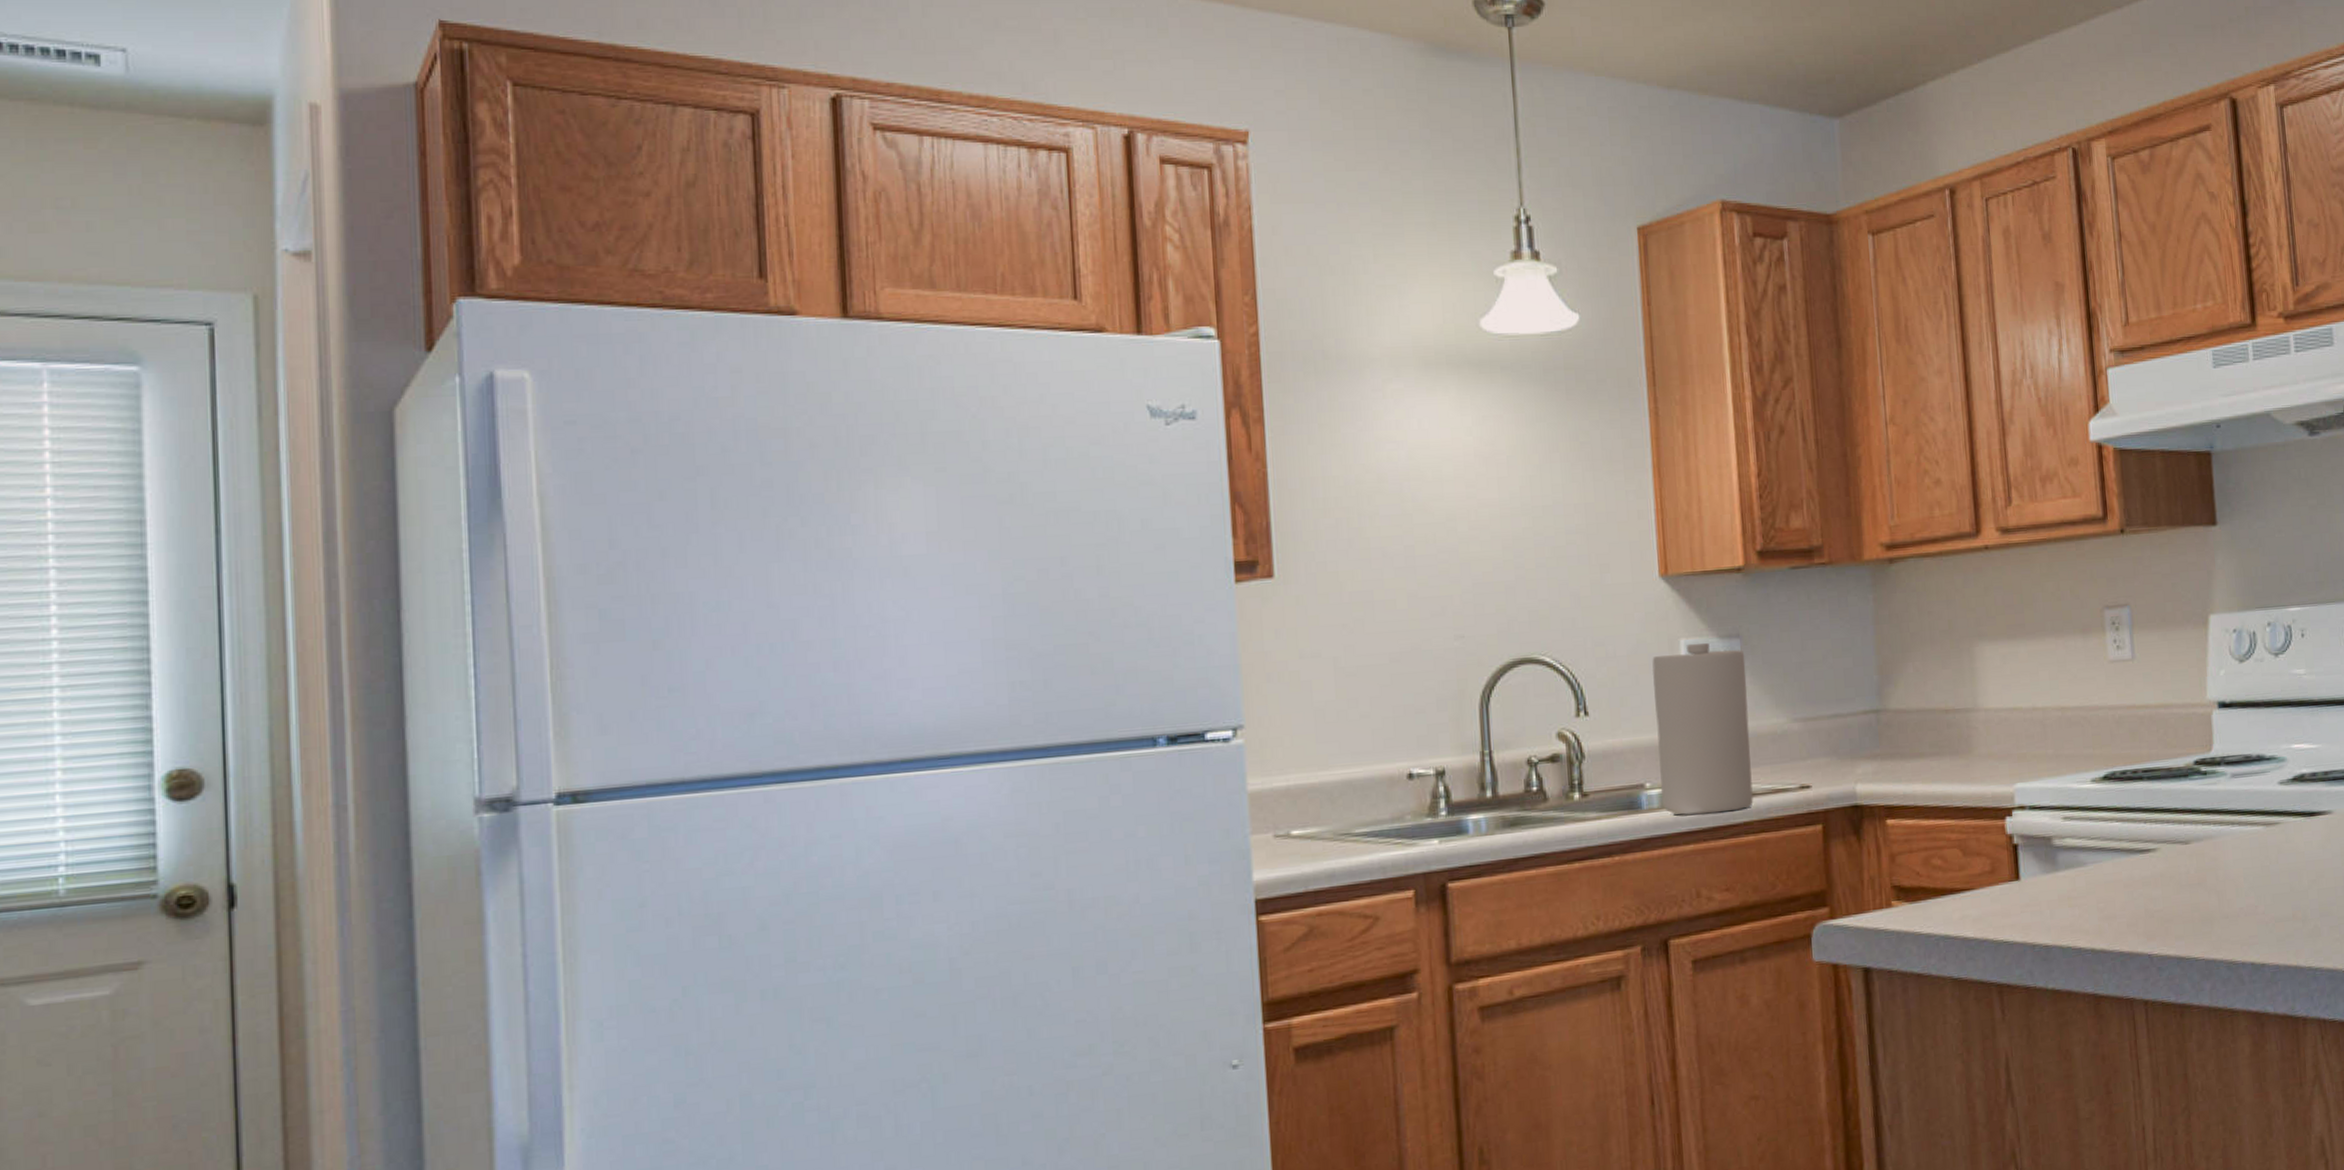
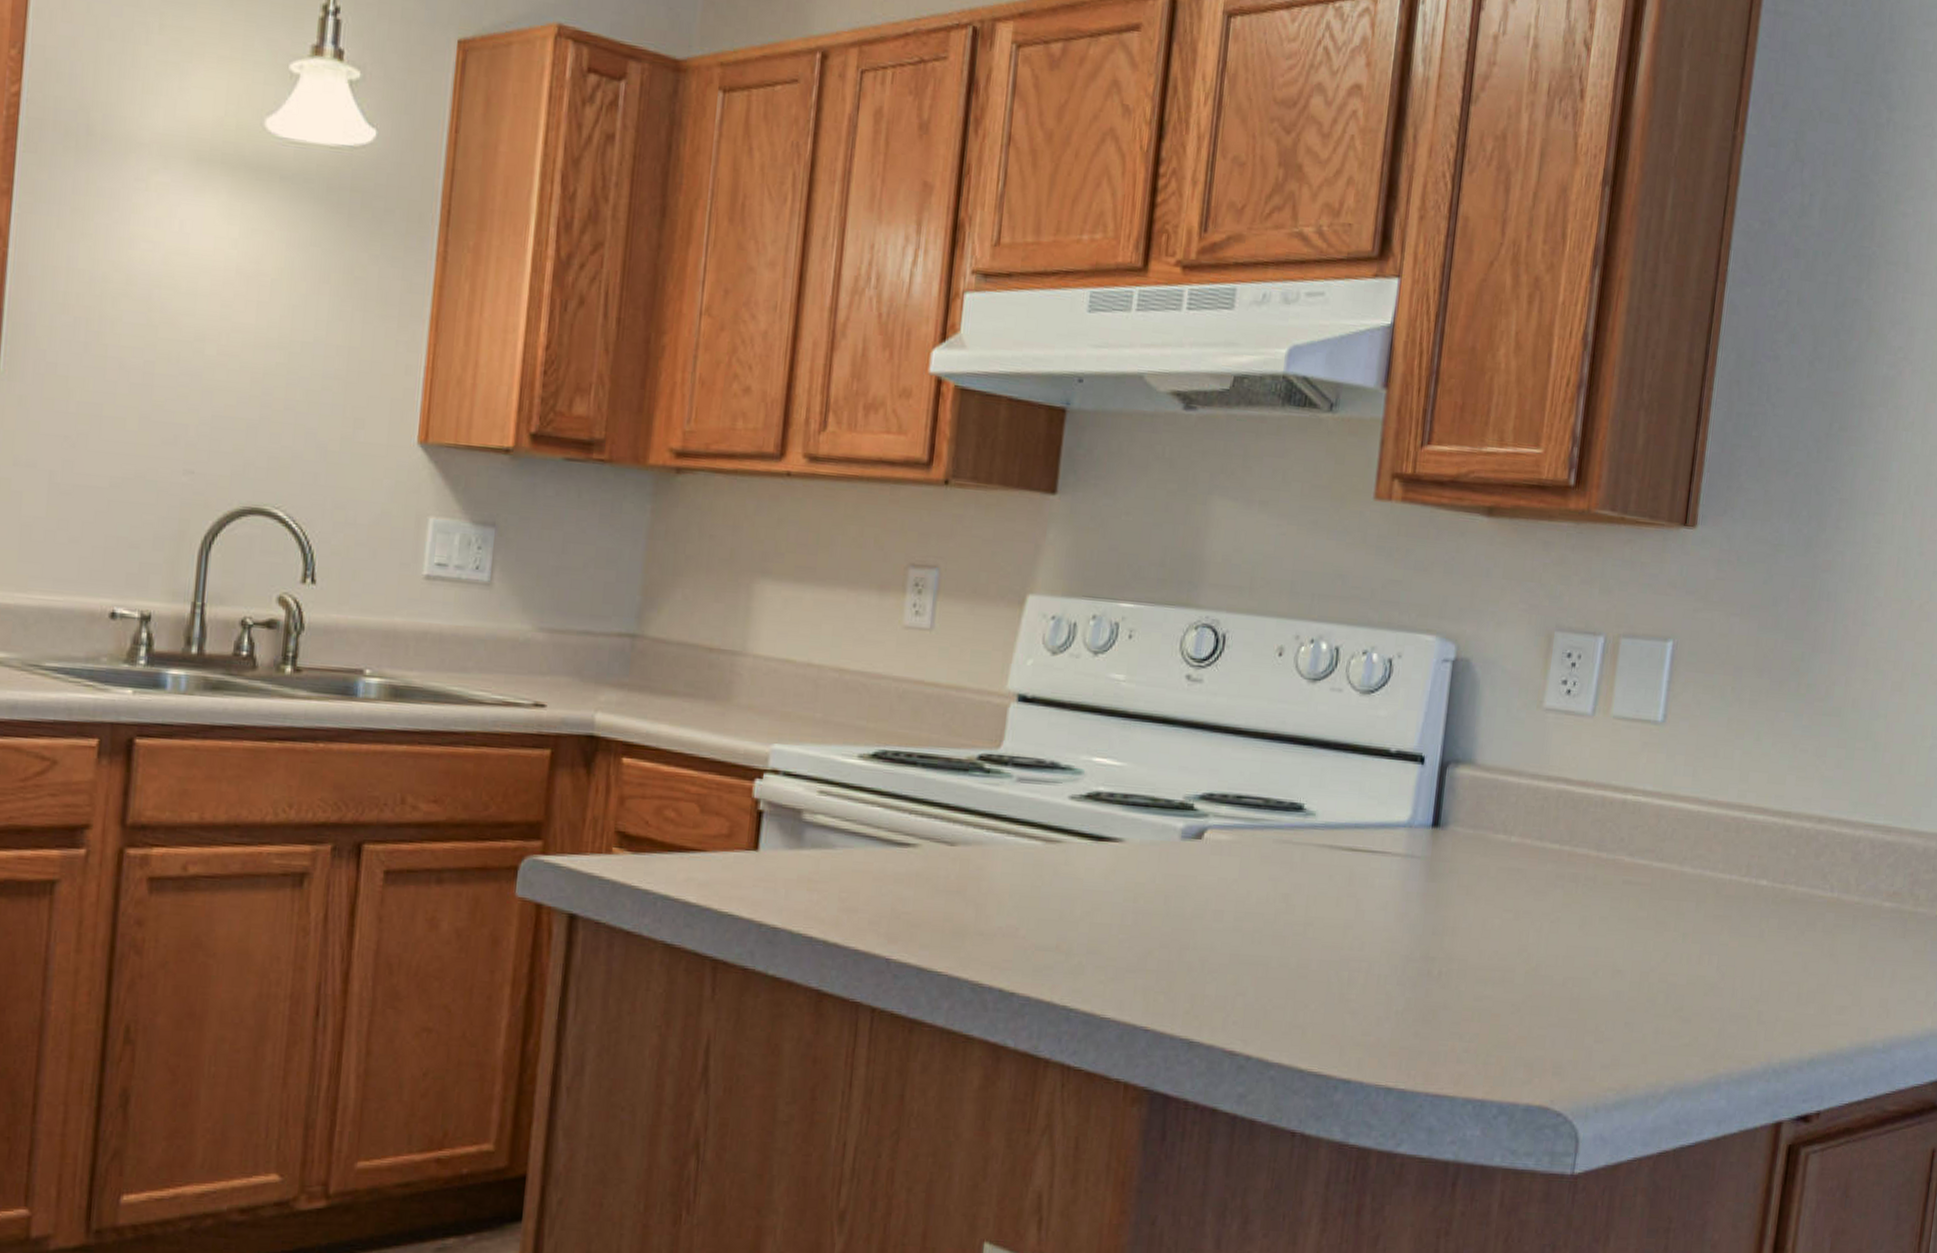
paper towel holder: present [1652,642,1753,815] -> none [380,524,498,717]

